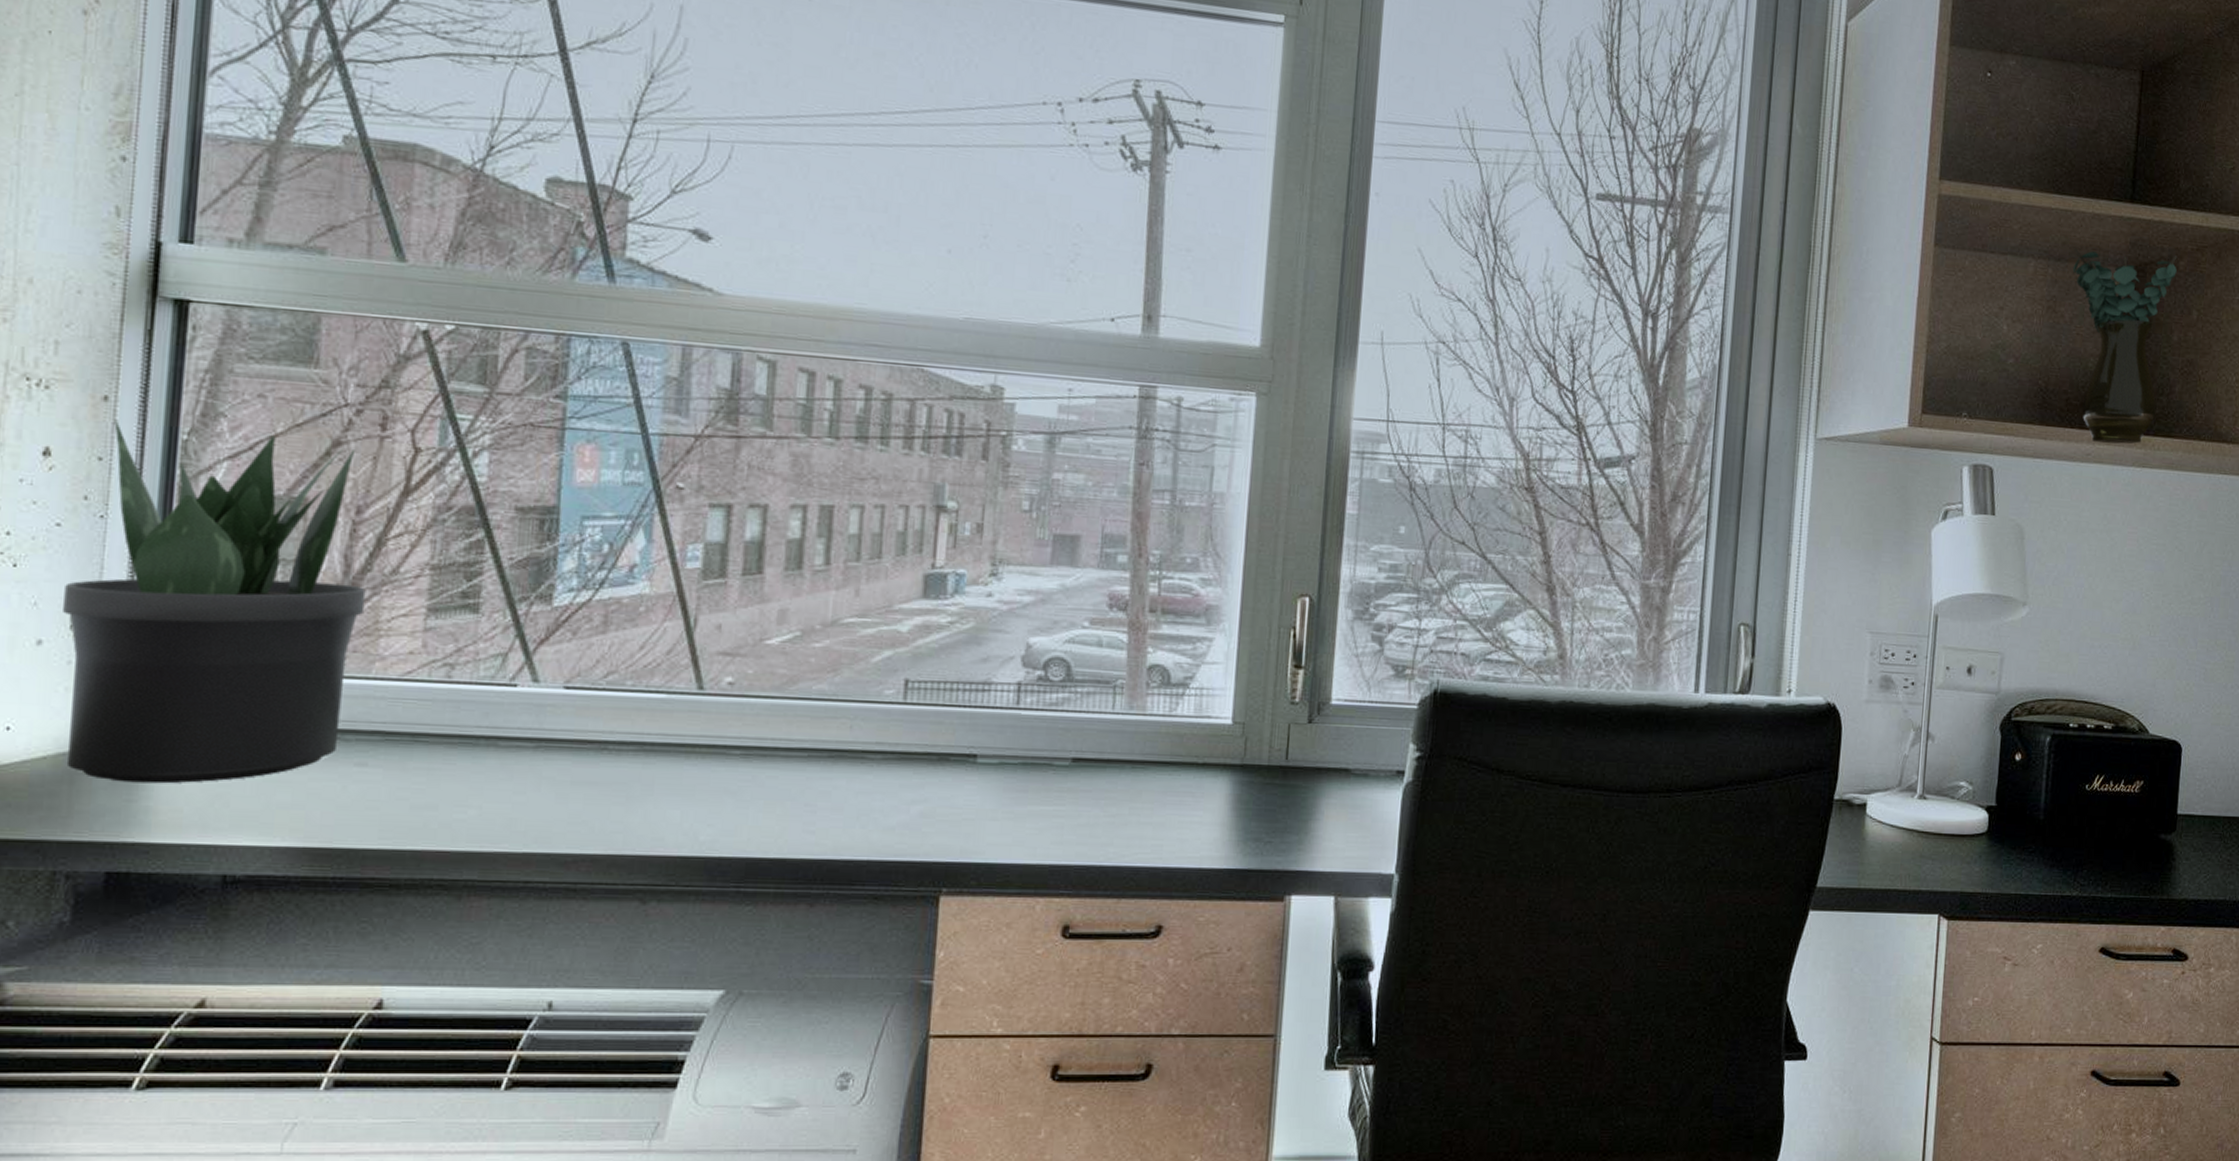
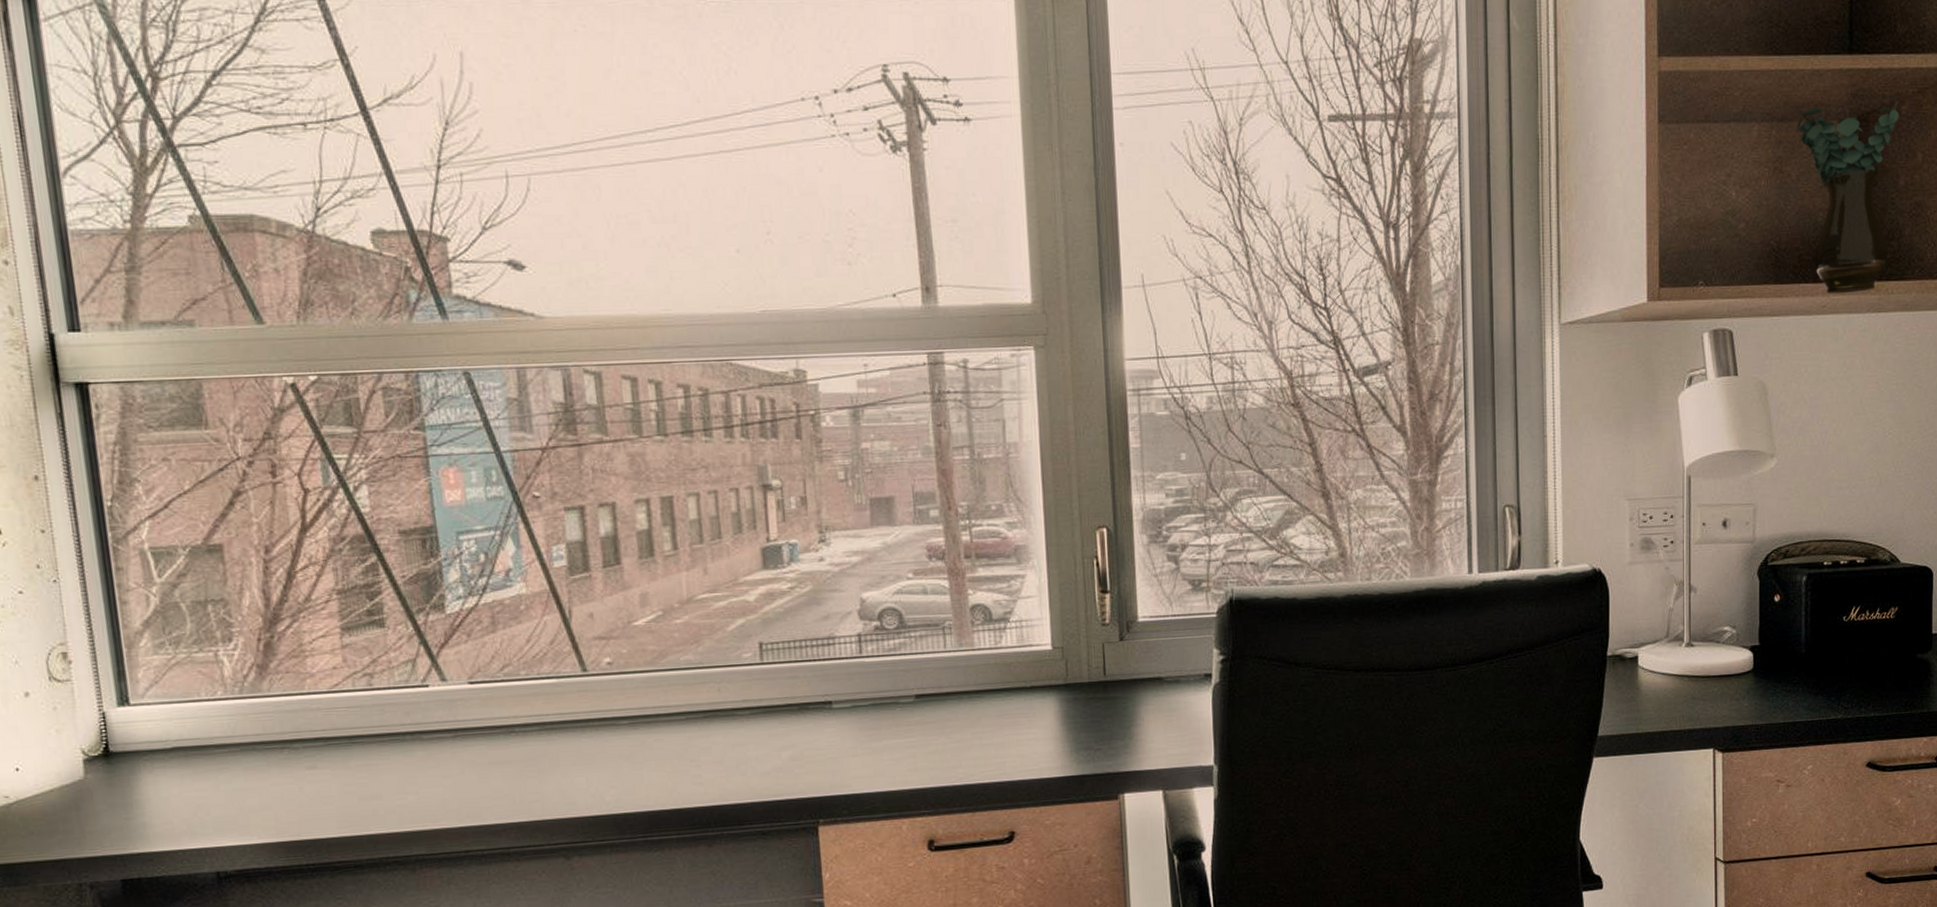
planter: present [61,419,366,784] -> none [37,493,289,804]

